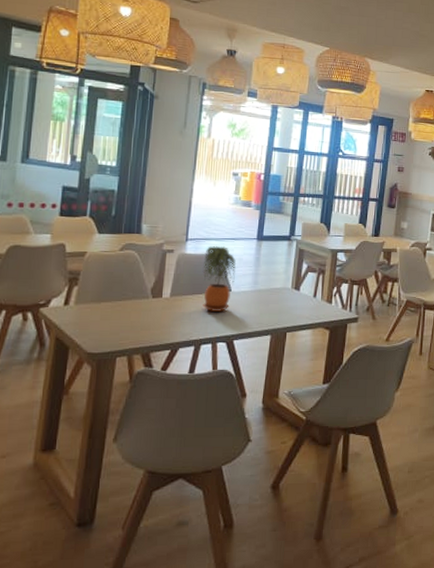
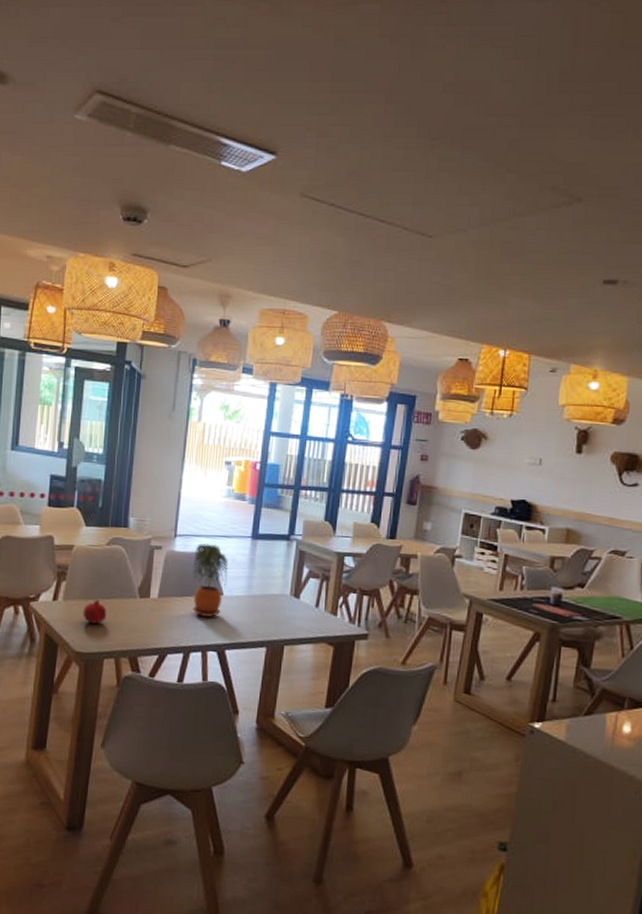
fruit: none [95,302,120,324] -> present [83,600,107,623]

